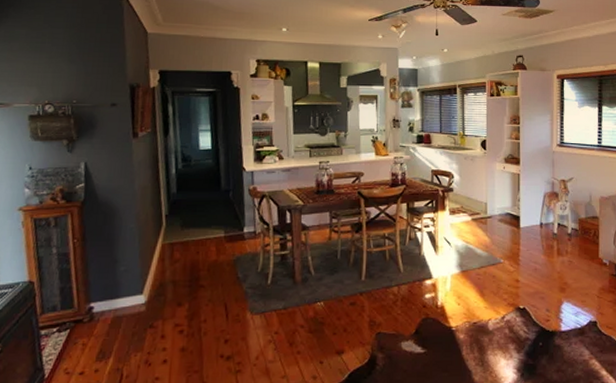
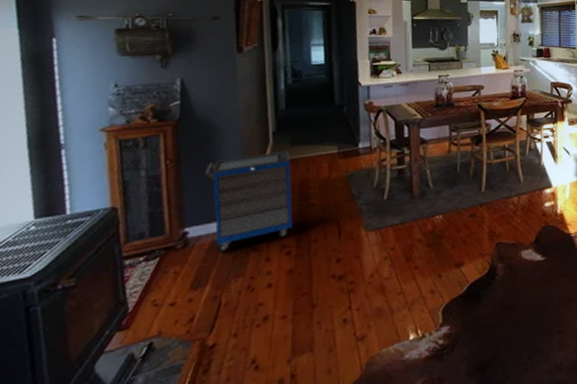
cabinet: none [106,233,185,327] -> present [204,151,293,252]

